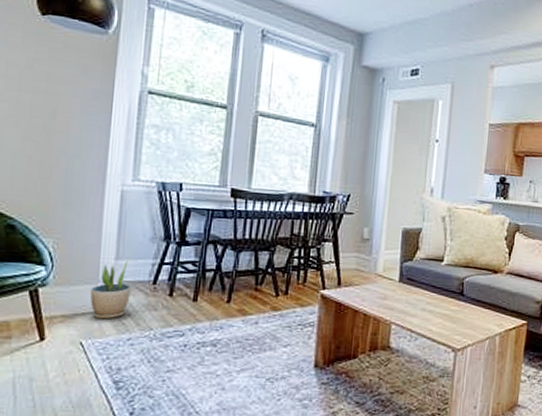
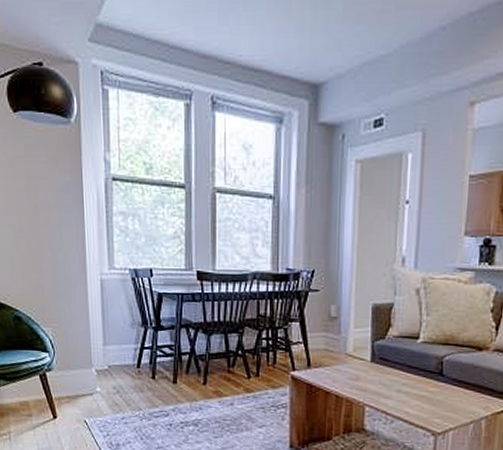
potted plant: present [90,259,131,319] -> none [86,344,120,400]

